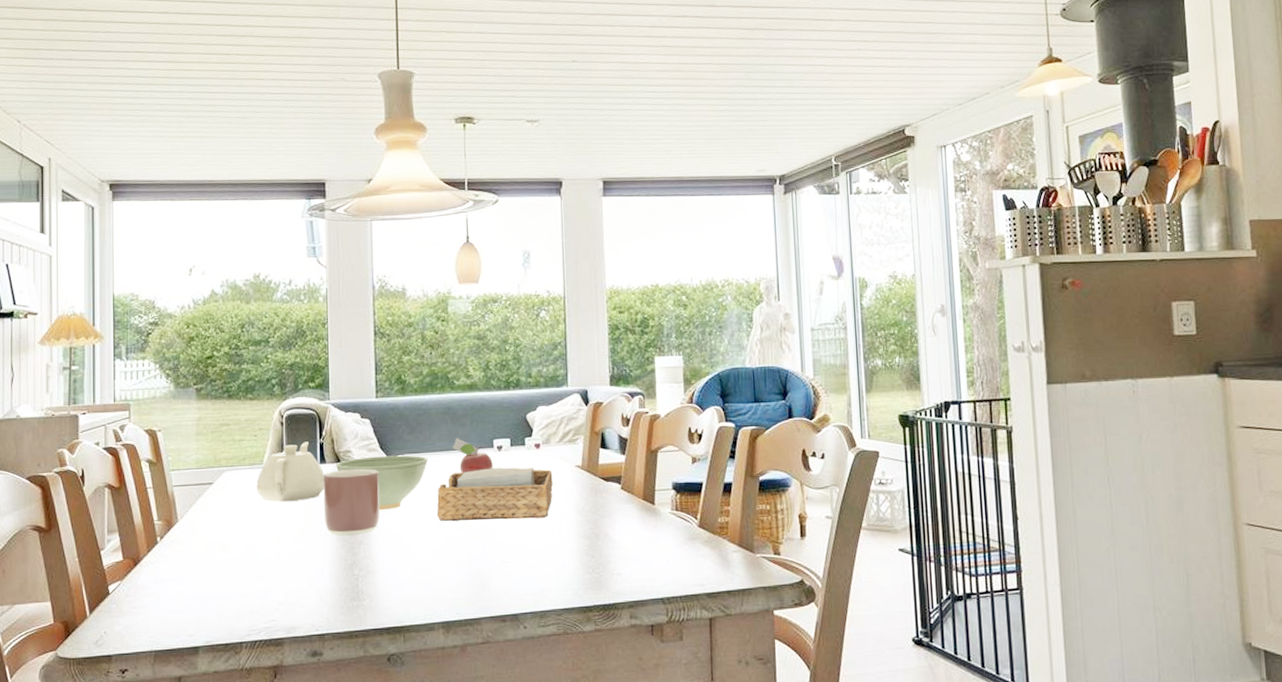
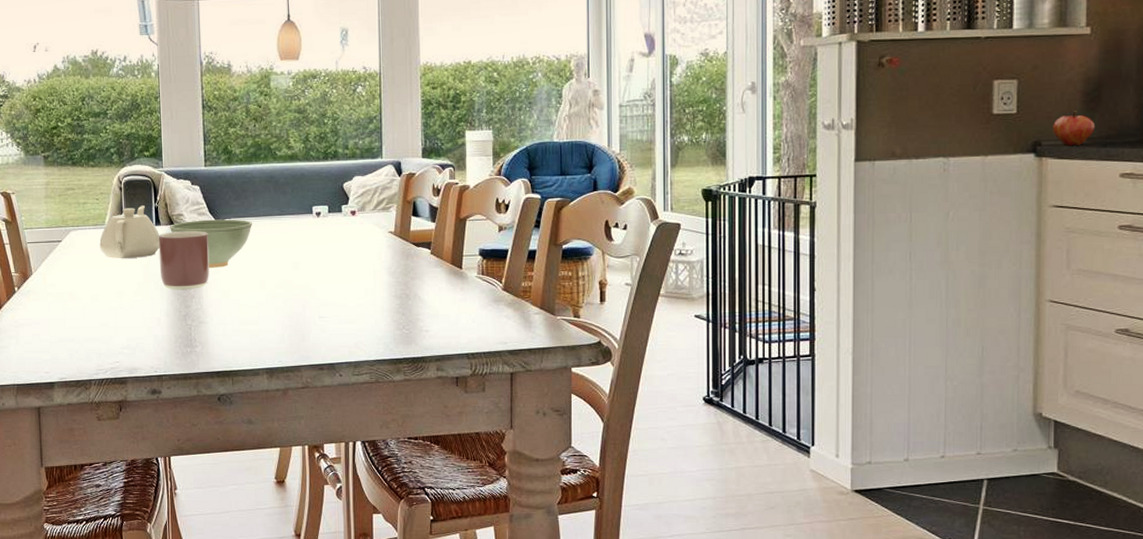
napkin holder: present [437,467,553,521] -> none [261,232,367,279]
fruit: present [452,437,493,474] -> none [274,203,312,237]
fruit: none [1231,331,1271,367] -> present [1053,111,1096,147]

